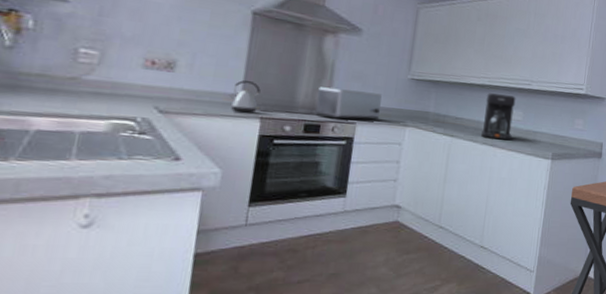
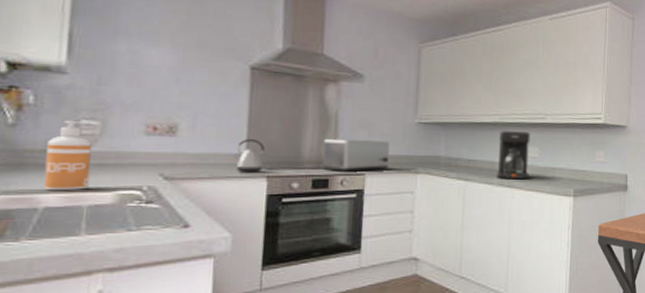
soap dispenser: none [37,47,89,116] -> present [44,120,92,191]

